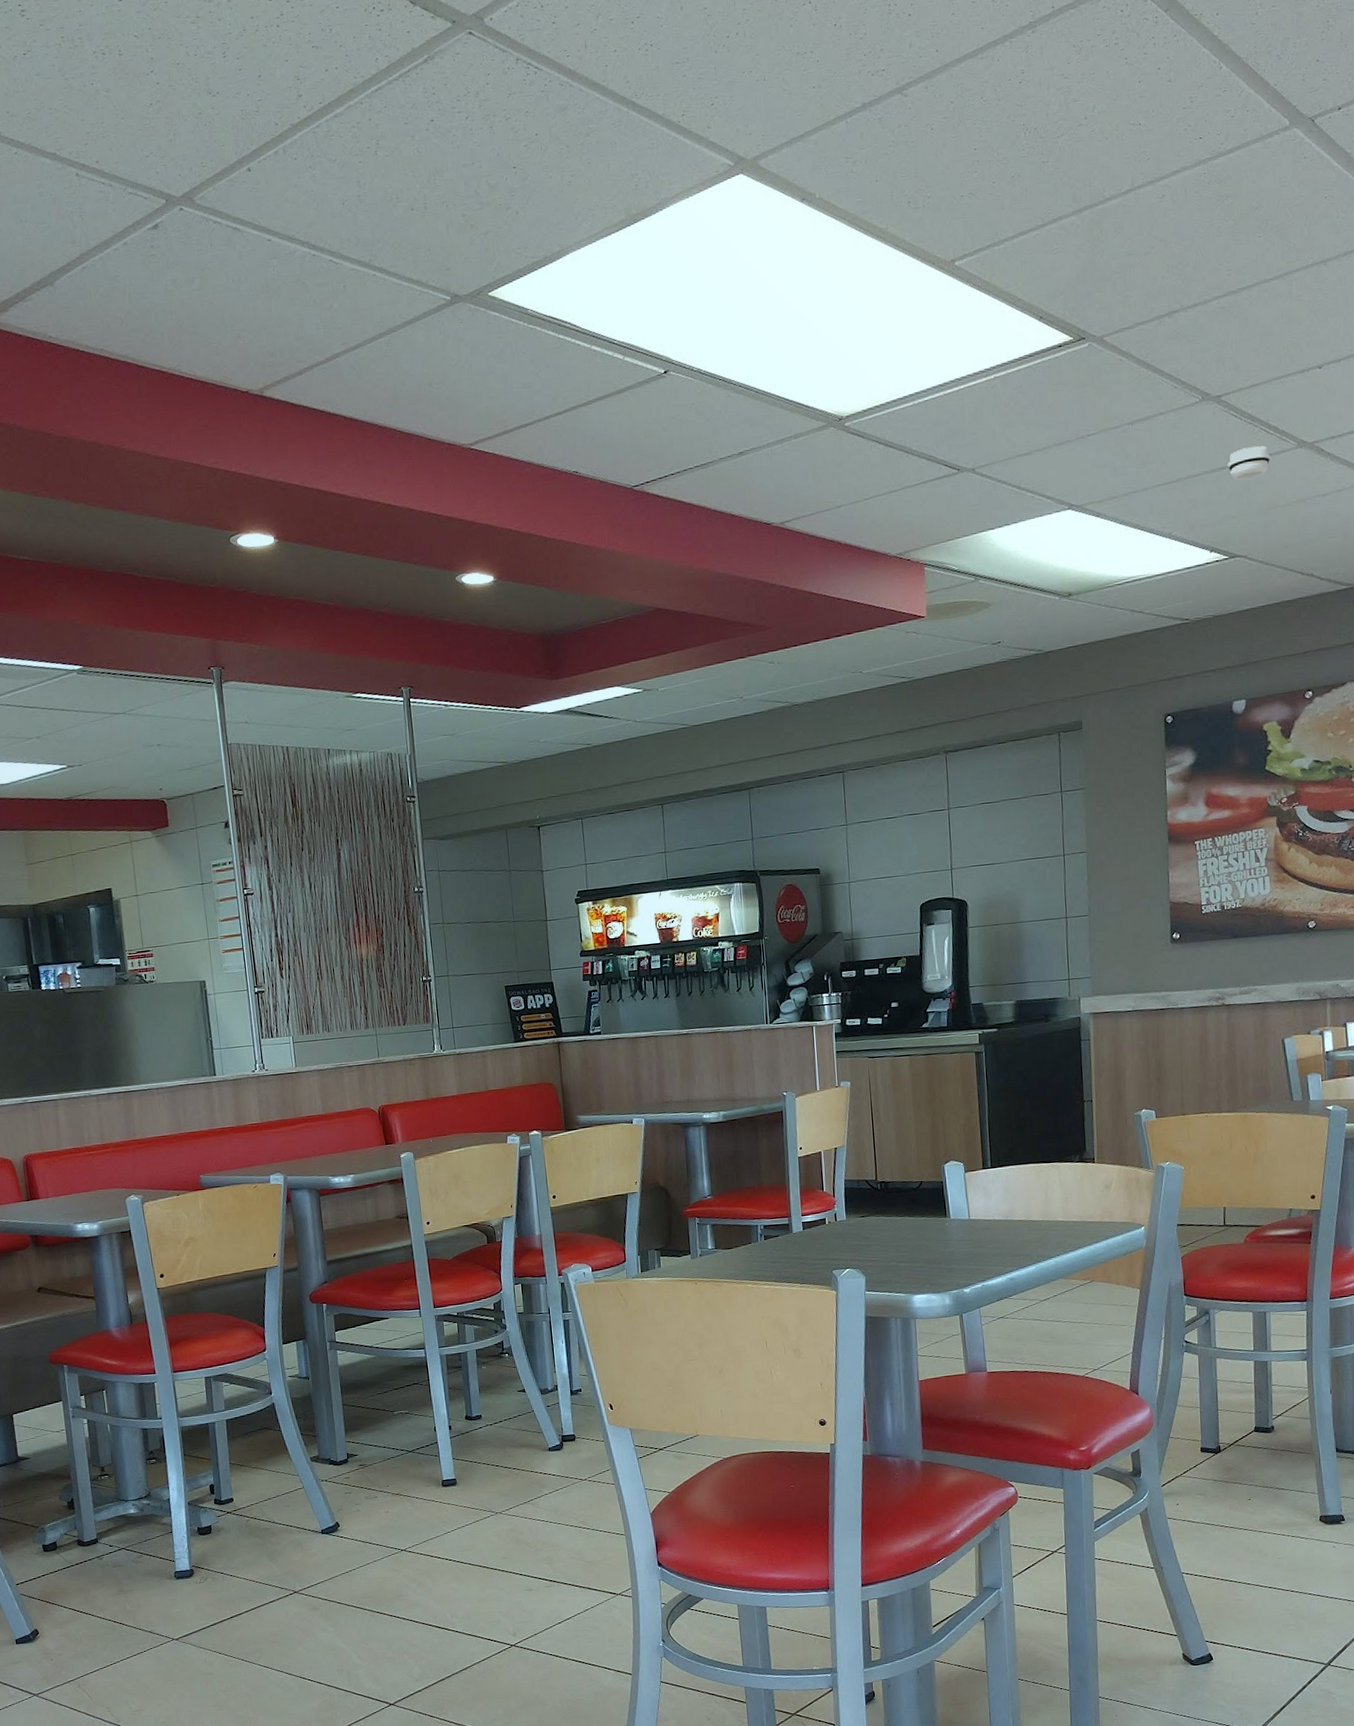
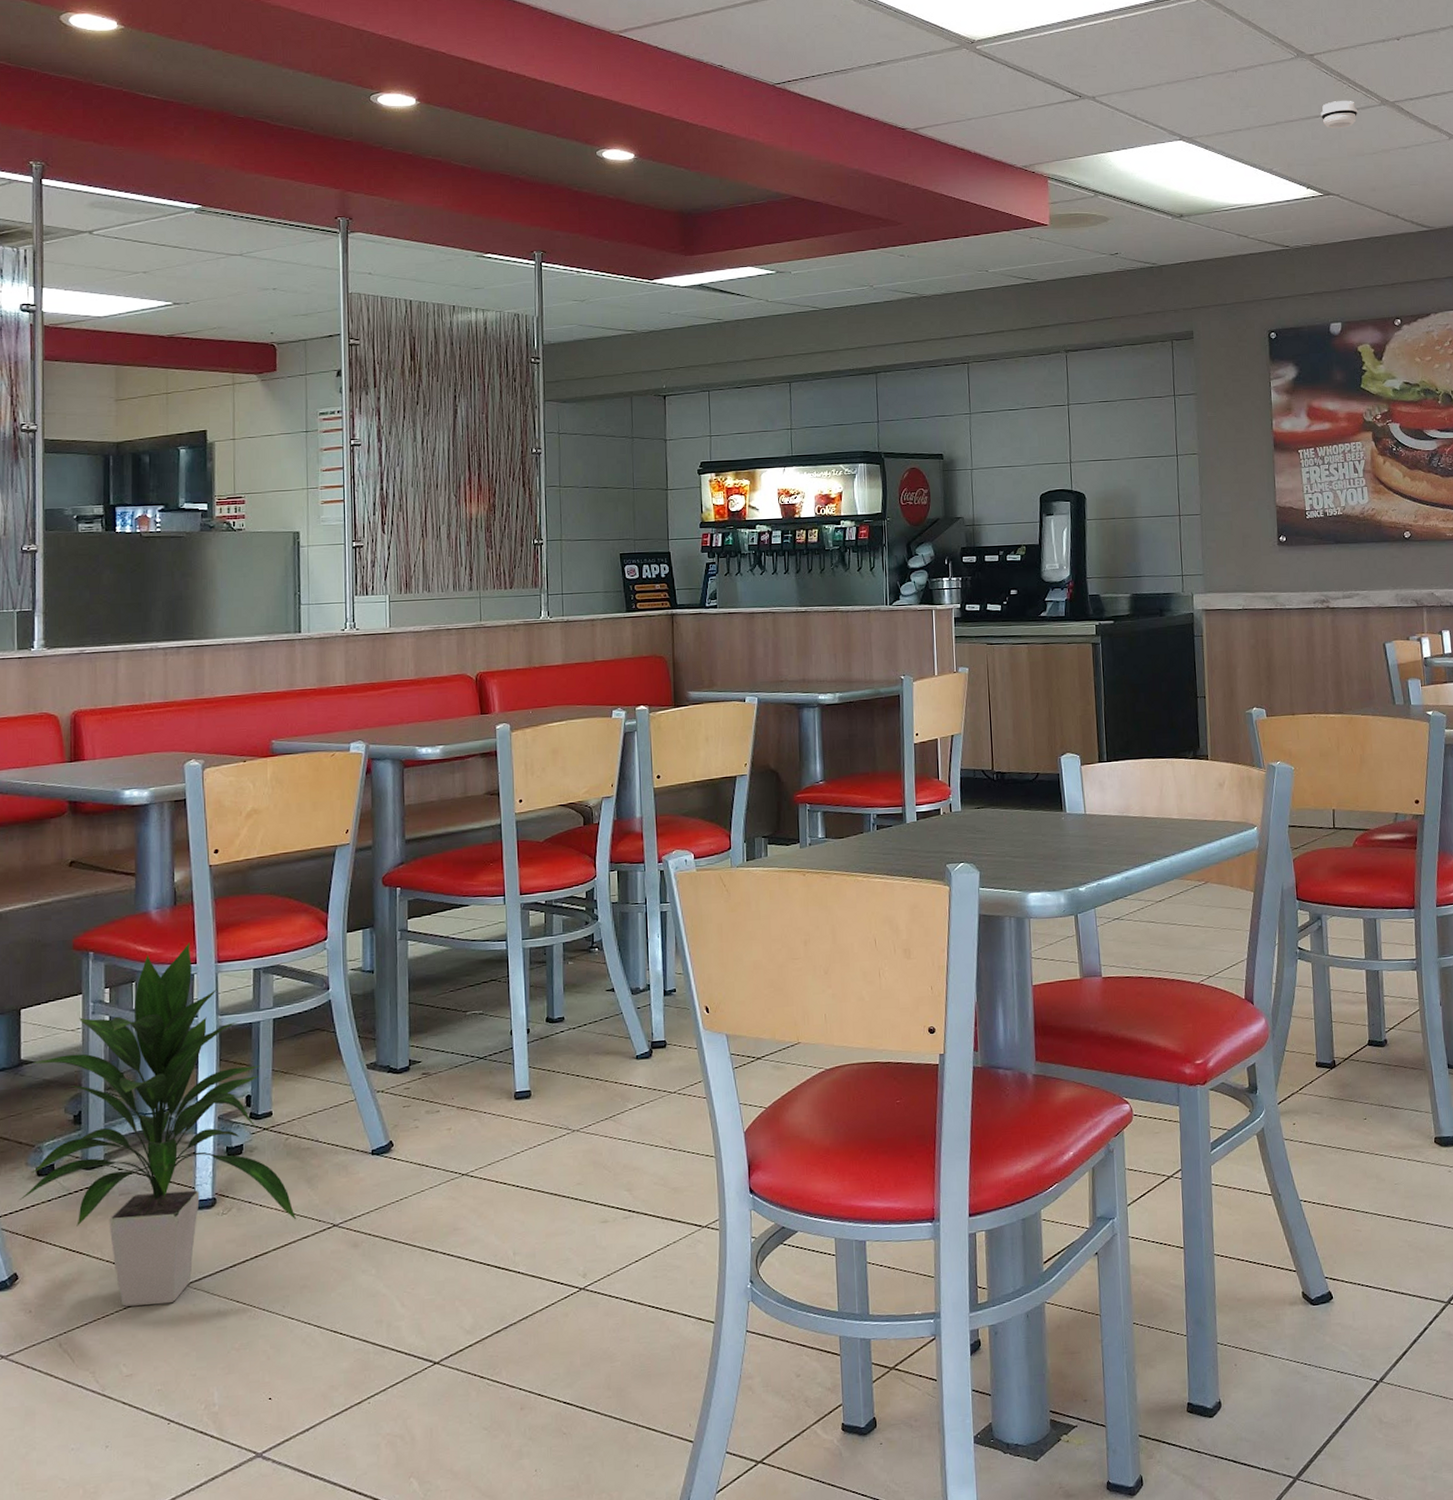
indoor plant: none [28,1356,263,1656] -> present [19,943,297,1307]

